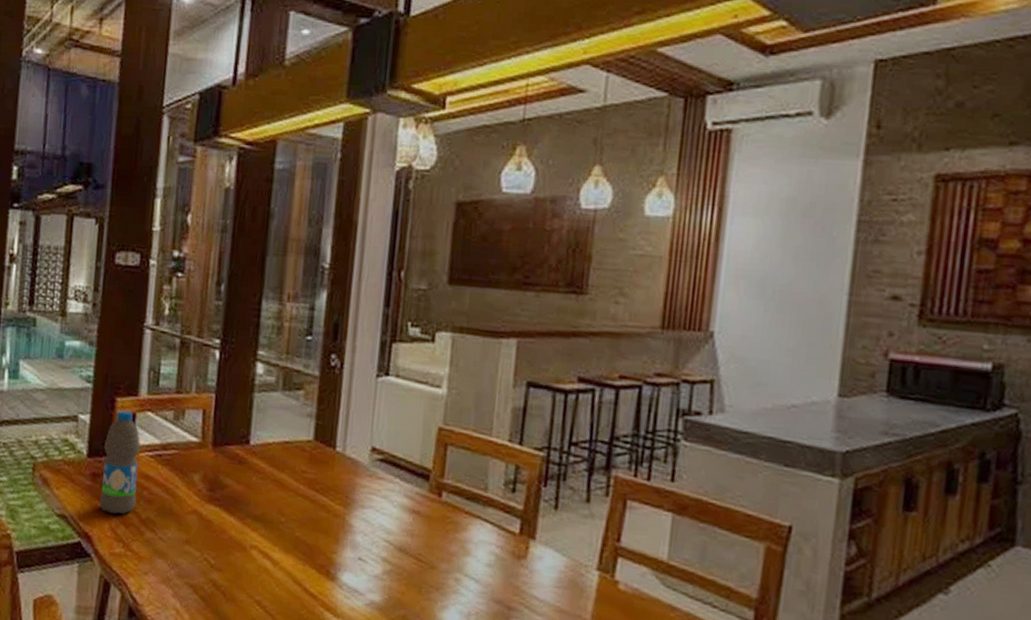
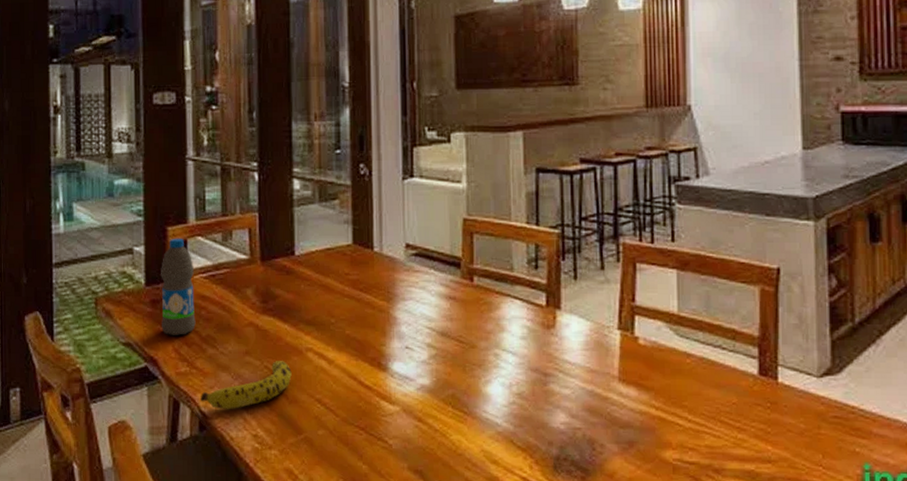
fruit: none [133,554,233,600] -> present [200,361,292,410]

